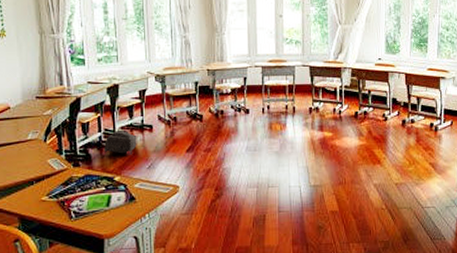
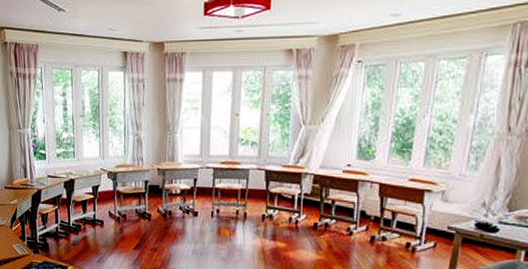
backpack: present [102,131,137,156] -> none [58,223,89,247]

